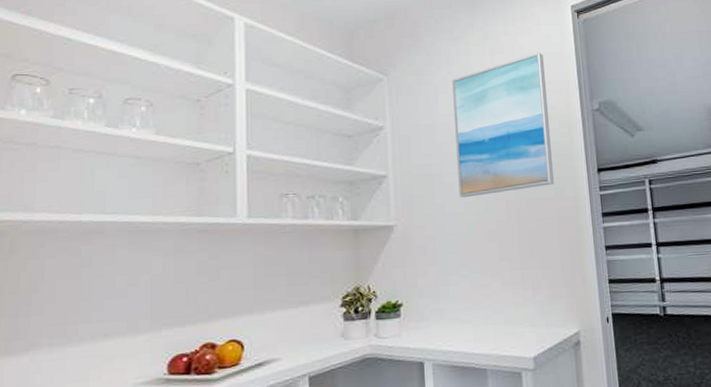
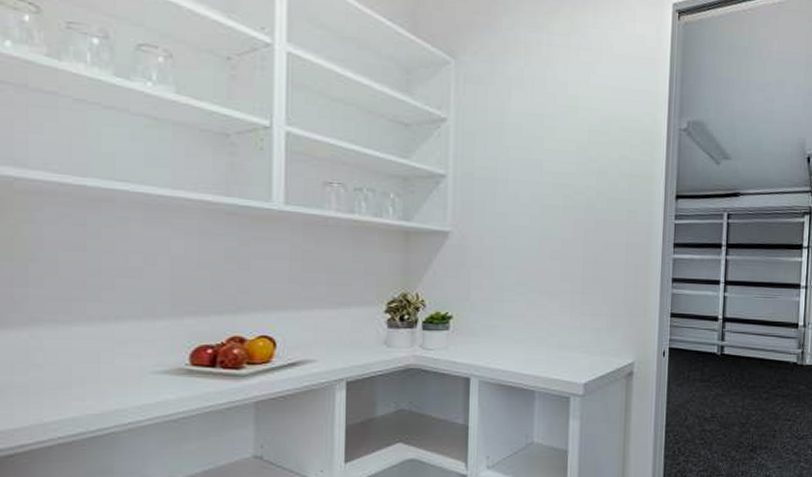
wall art: present [452,52,554,198] -> none [524,54,634,211]

